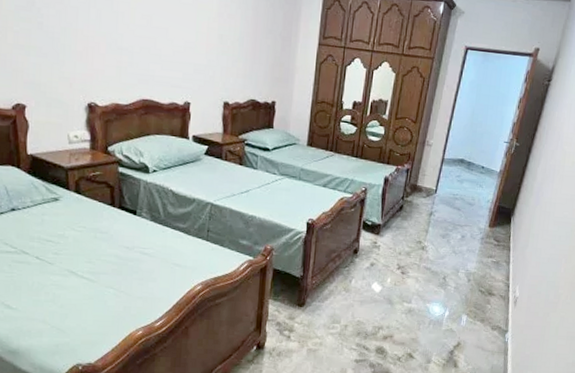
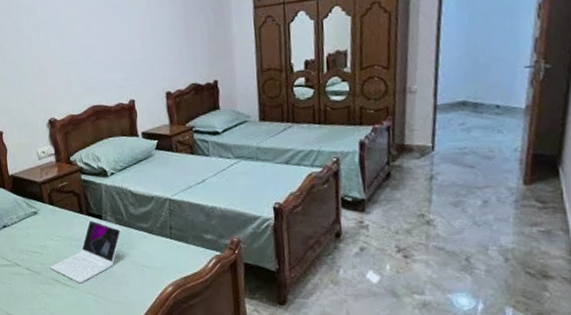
laptop: none [65,212,157,277] -> present [49,218,122,284]

